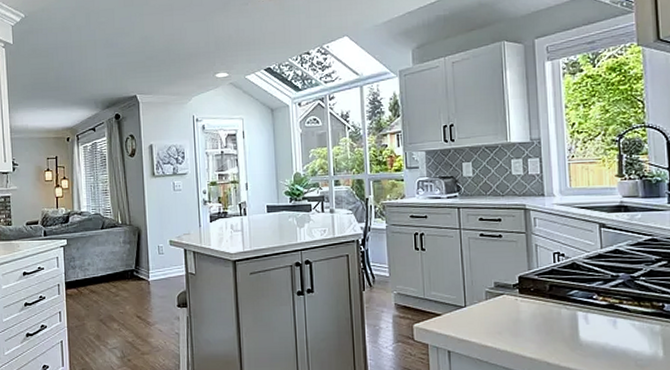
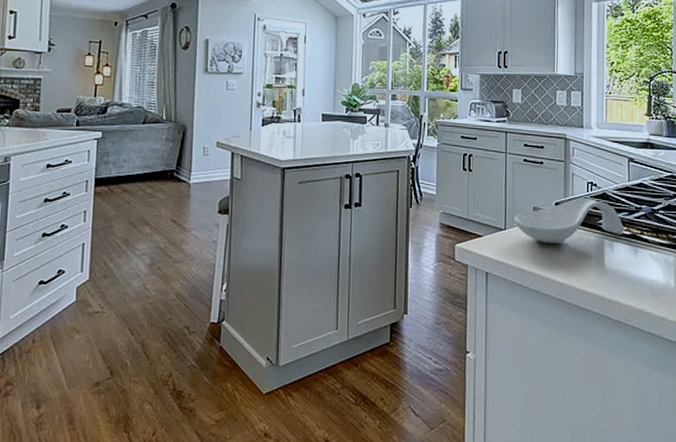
spoon rest: none [474,270,599,319] -> present [513,198,624,244]

